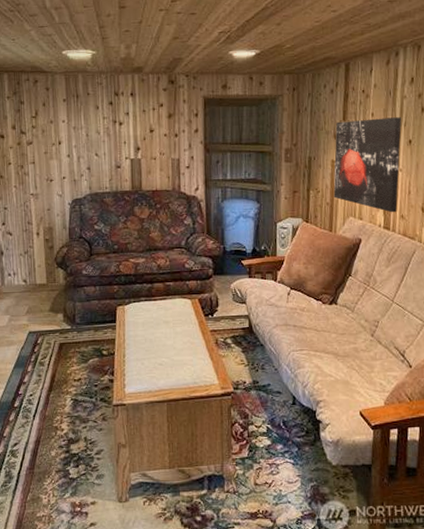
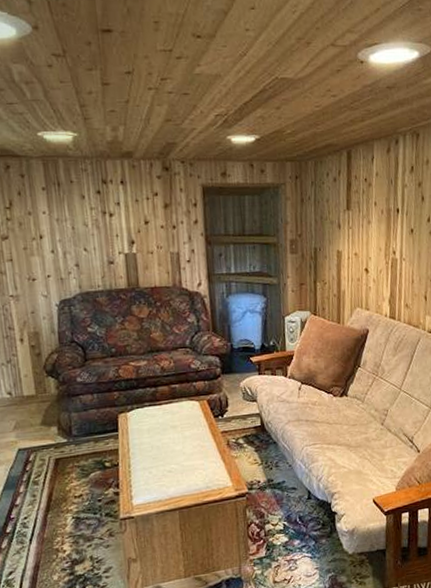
wall art: present [333,117,402,213] -> none [339,206,404,303]

